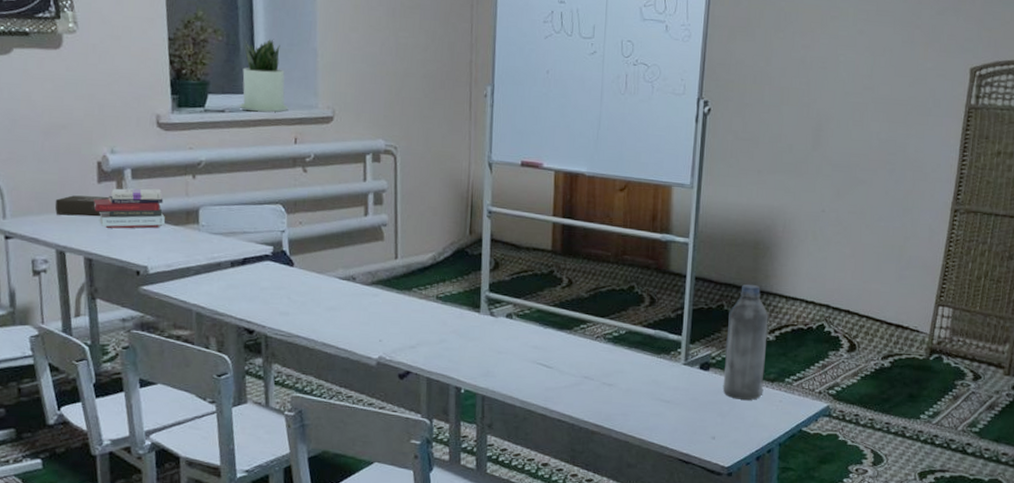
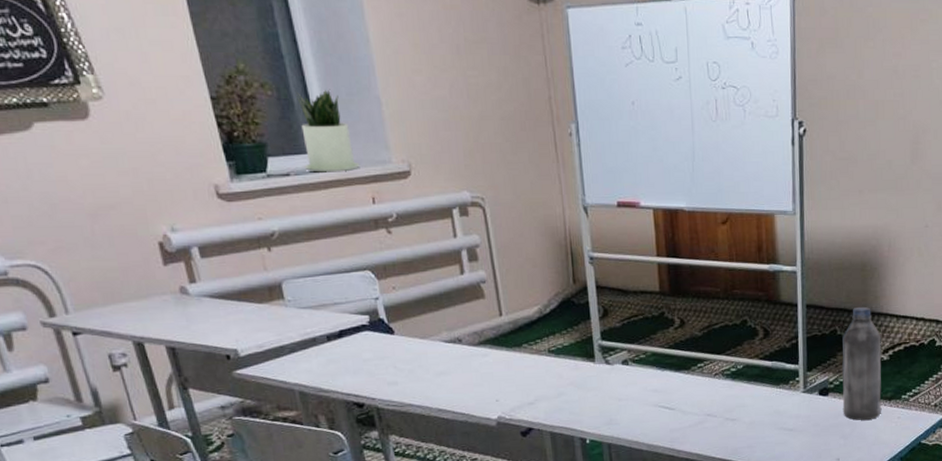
book: present [54,195,110,217] -> none [120,279,184,304]
books: present [93,188,166,229] -> none [163,266,248,313]

